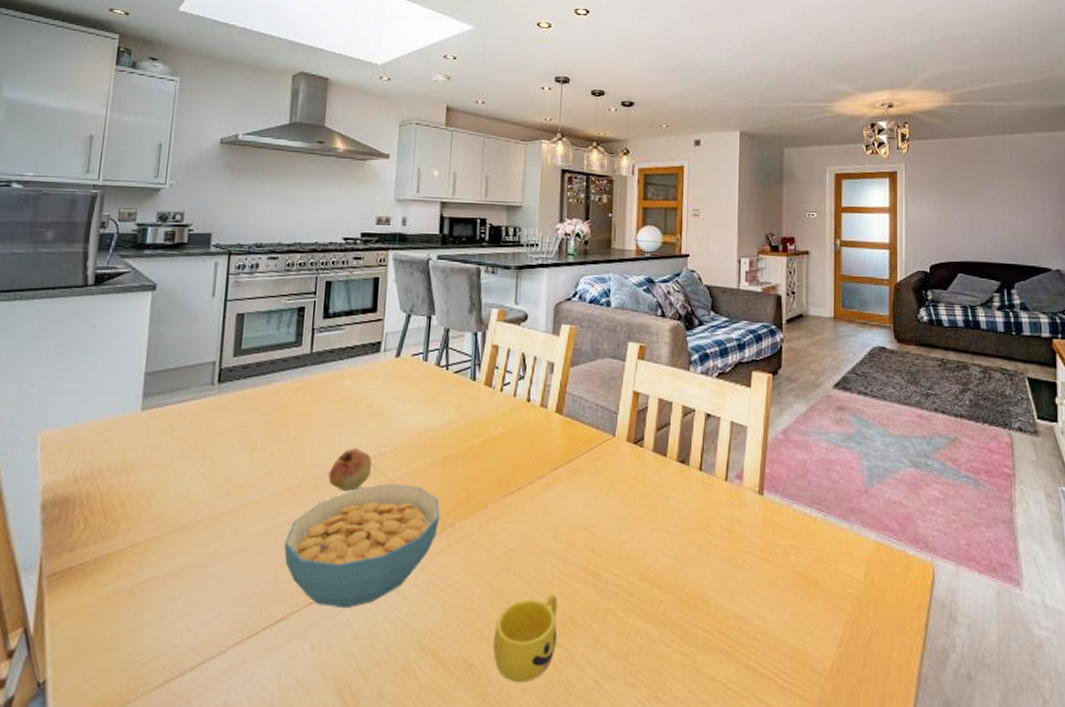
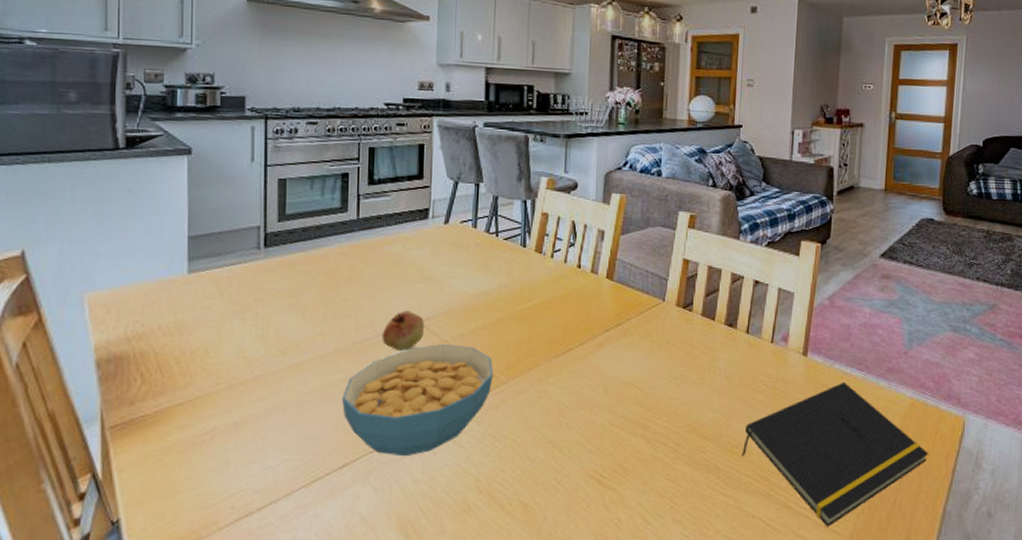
cup: present [493,594,558,682] -> none [547,444,609,519]
notepad: none [698,523,899,692] -> present [741,382,929,527]

